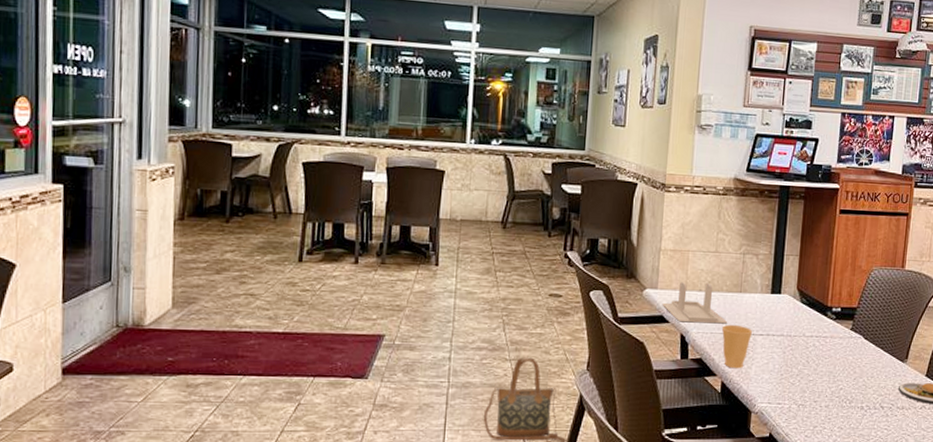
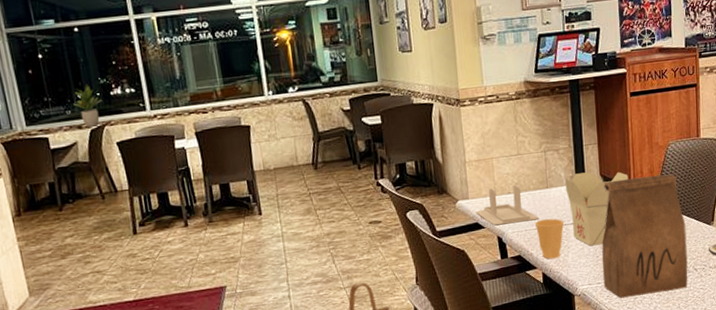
potted plant: none [266,97,297,143] -> present [73,83,102,129]
takeout container: none [759,283,826,363] -> present [565,171,628,247]
paper bag: none [783,297,879,426] -> present [602,174,688,298]

